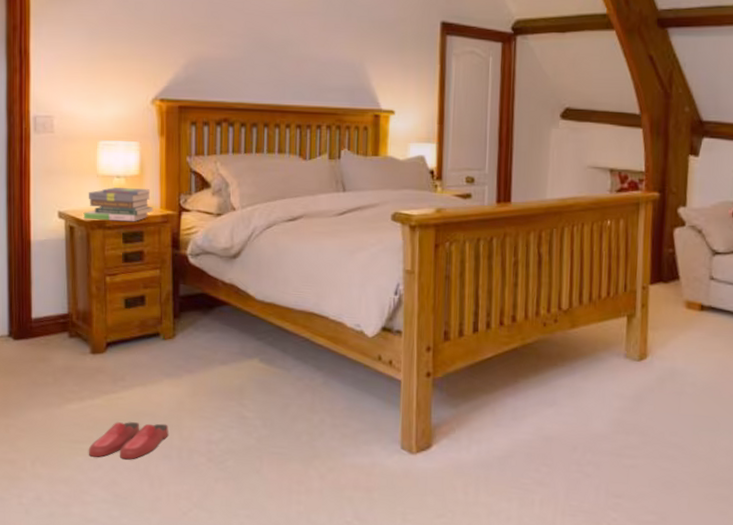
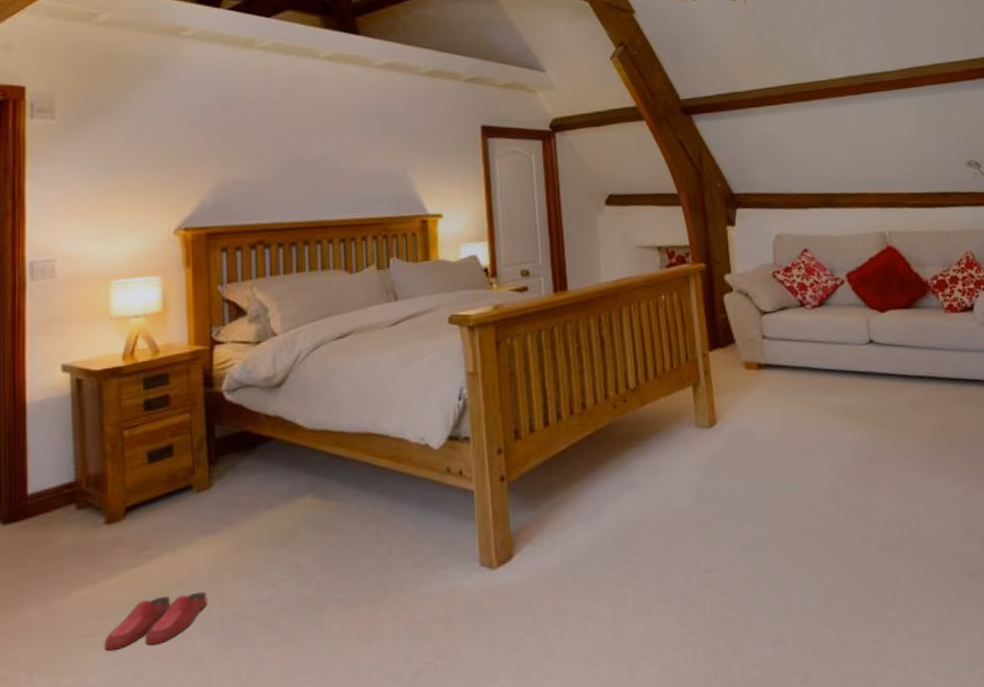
books: present [83,187,154,222] -> none [94,326,181,370]

